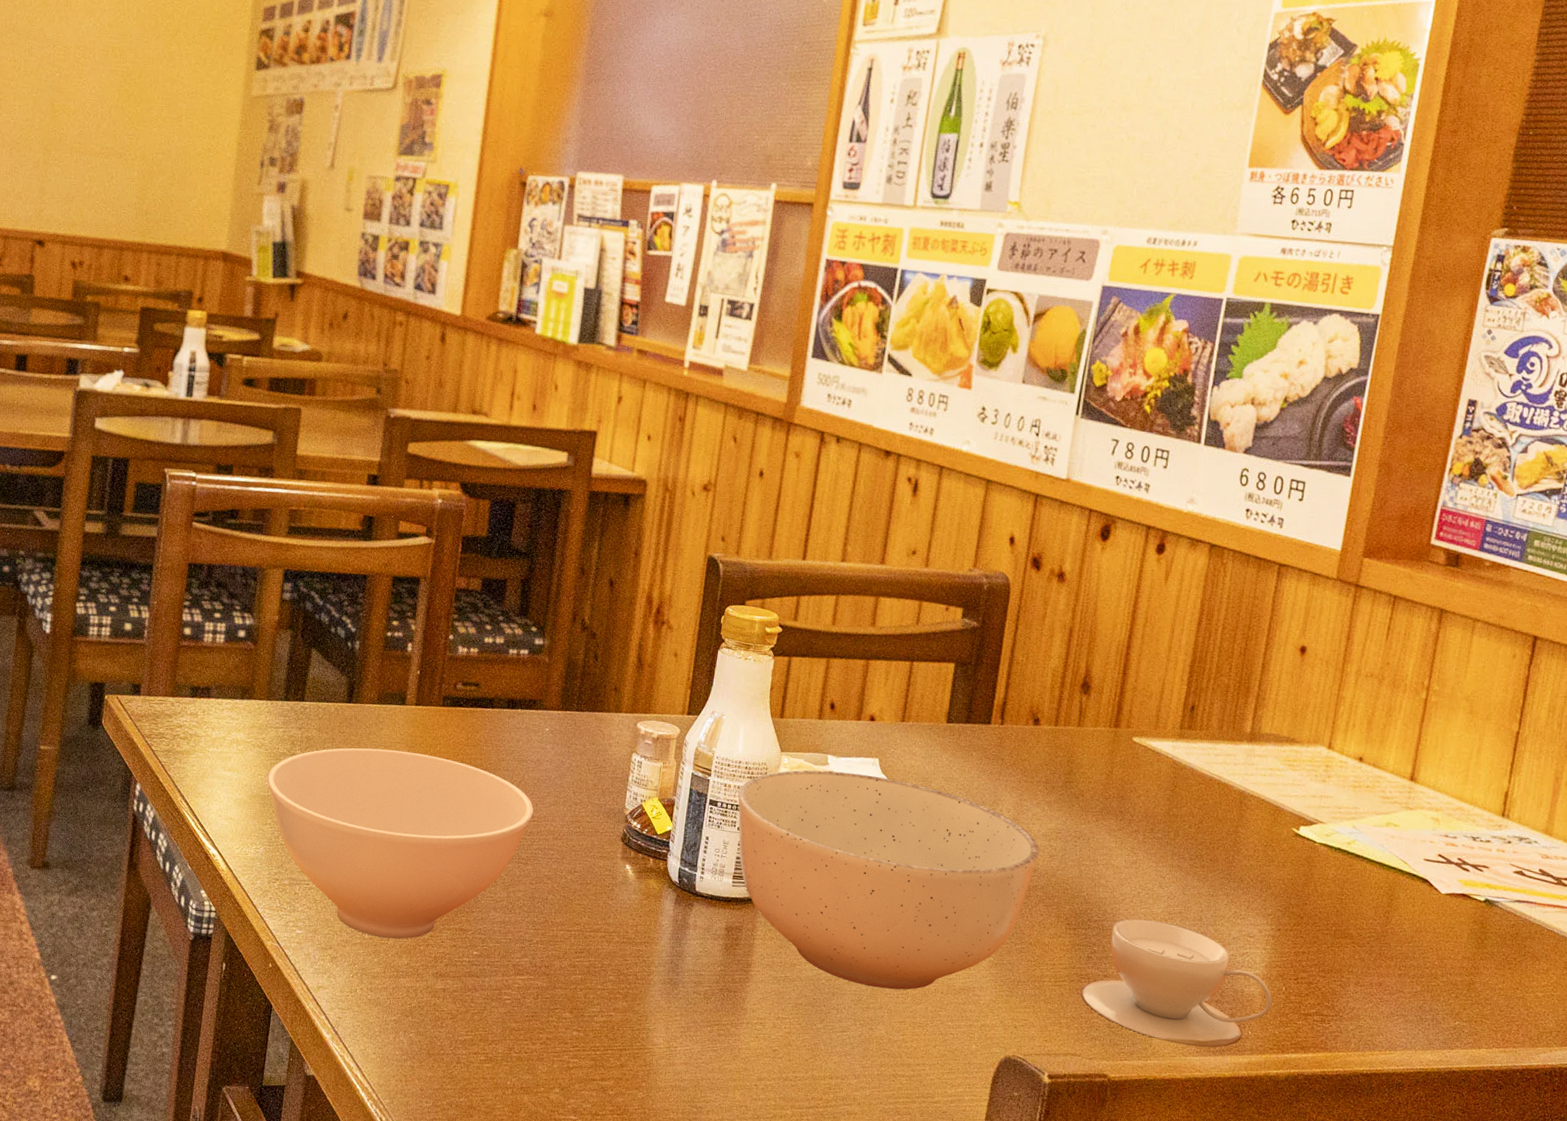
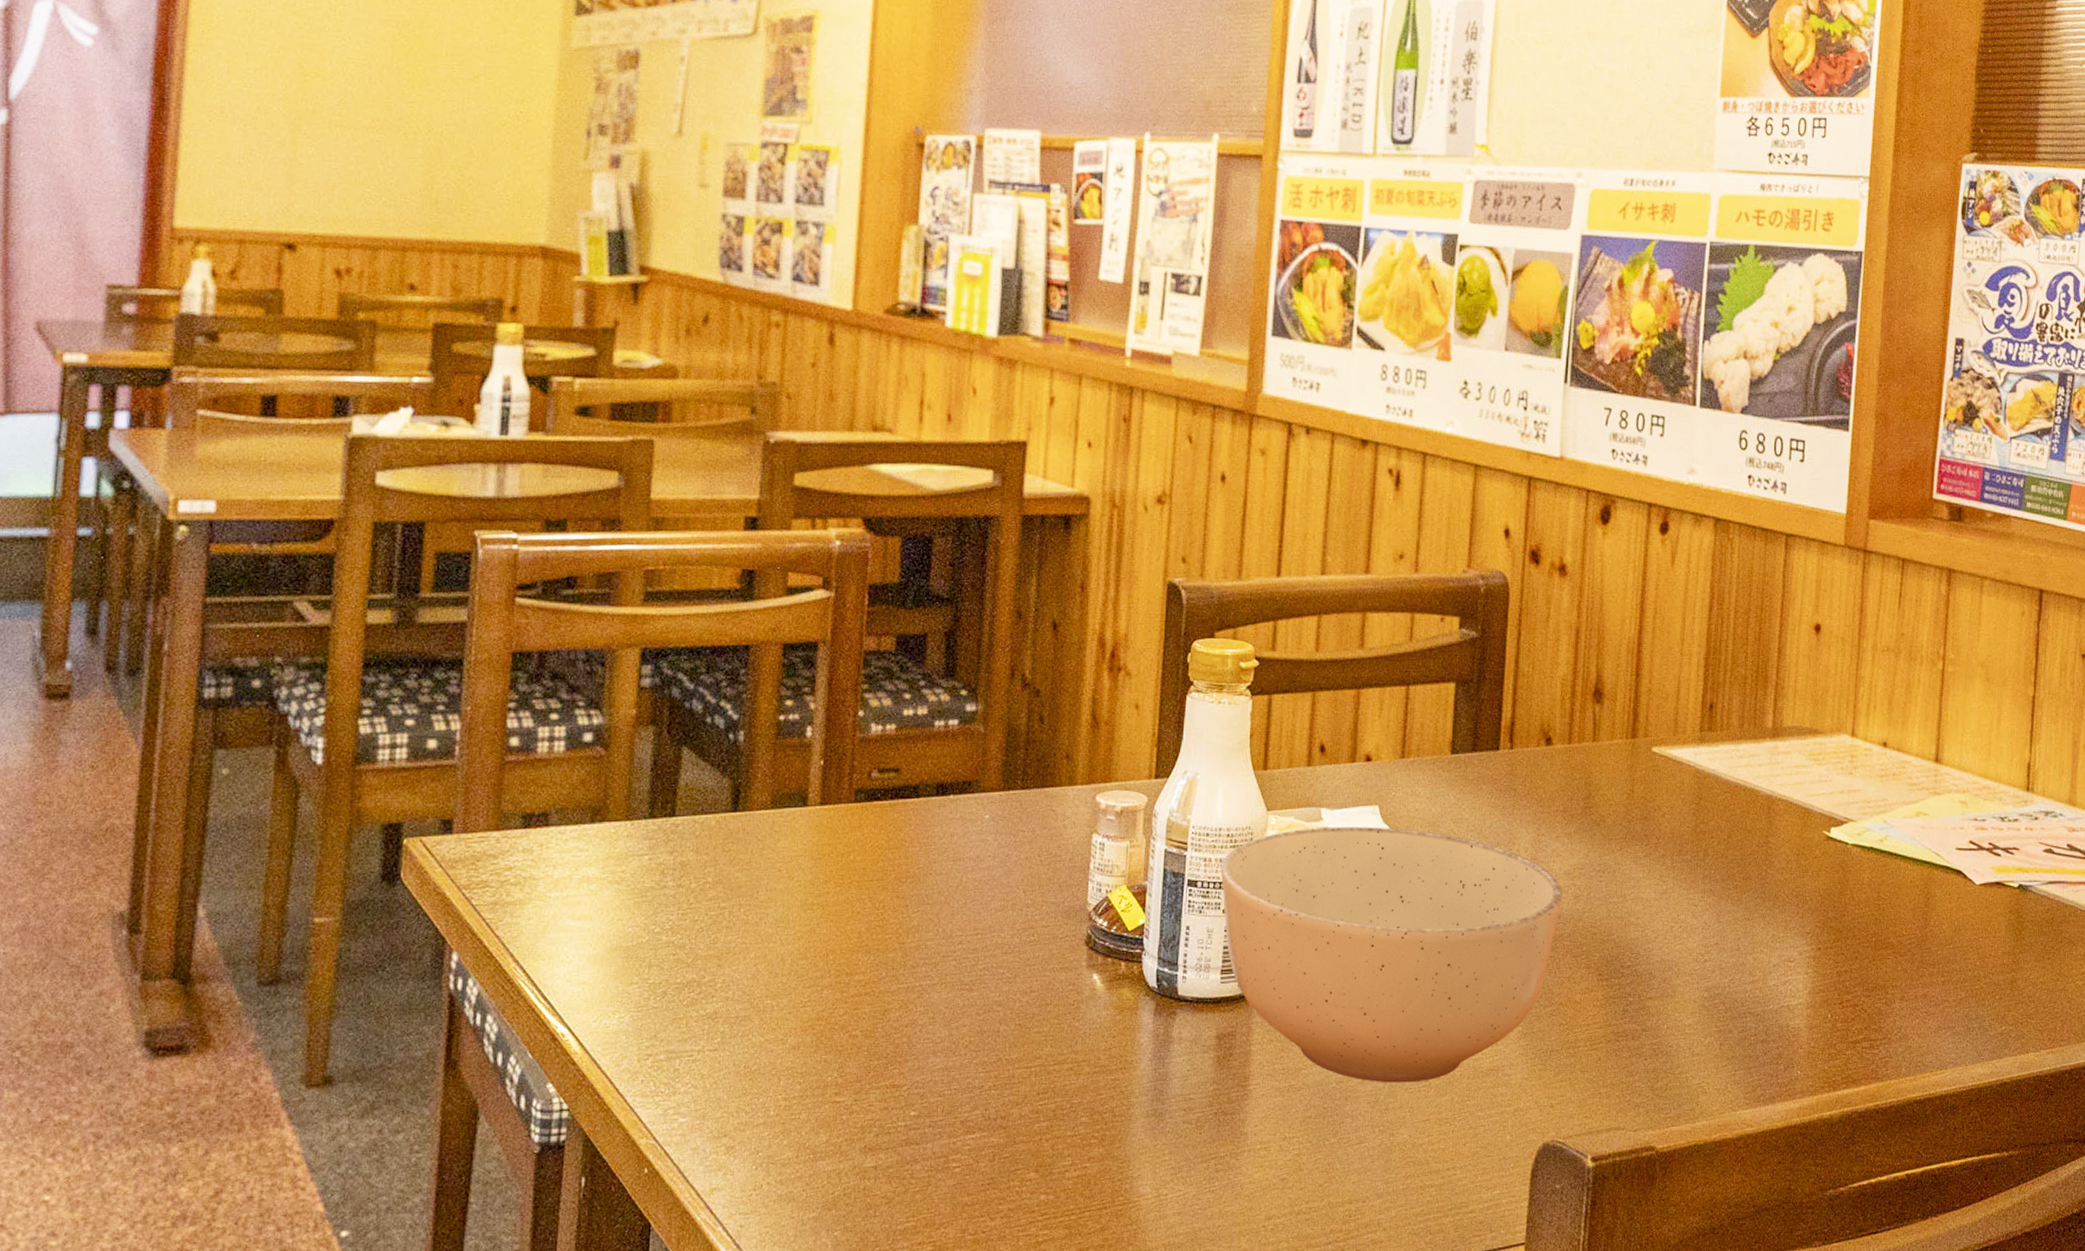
bowl: present [266,747,534,939] -> none [630,865,976,1111]
teacup: present [1080,918,1273,1048] -> none [1619,957,1819,1098]

